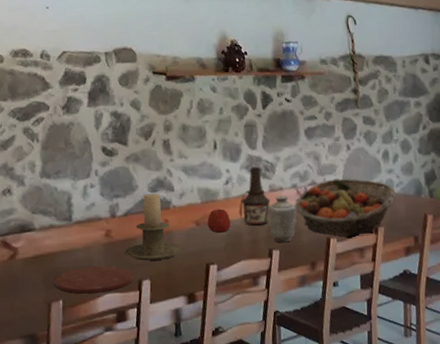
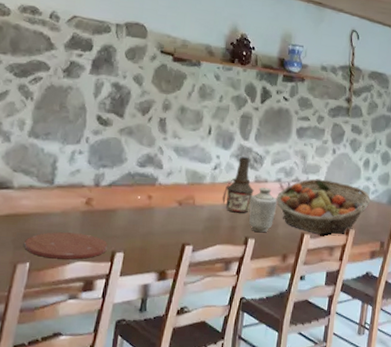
candle holder: present [125,194,183,261] -> none [103,168,161,234]
apple: present [207,209,231,233] -> none [190,192,213,216]

